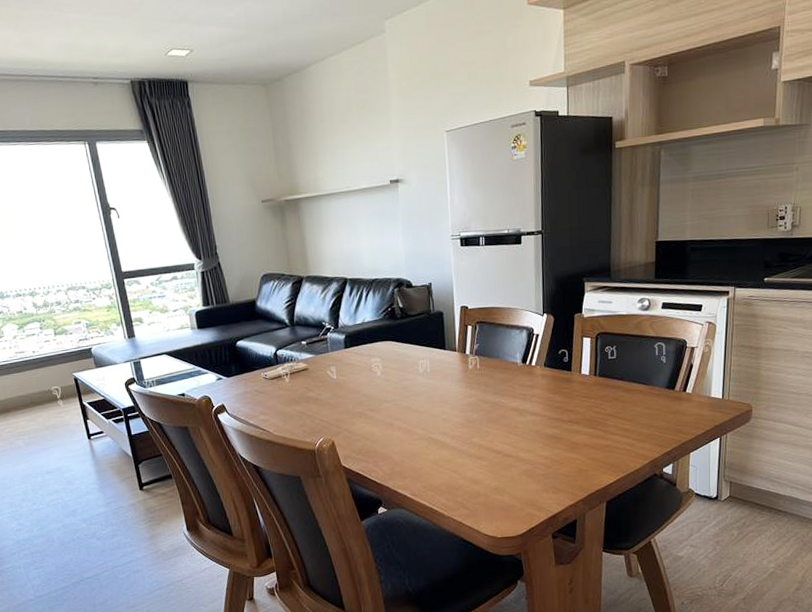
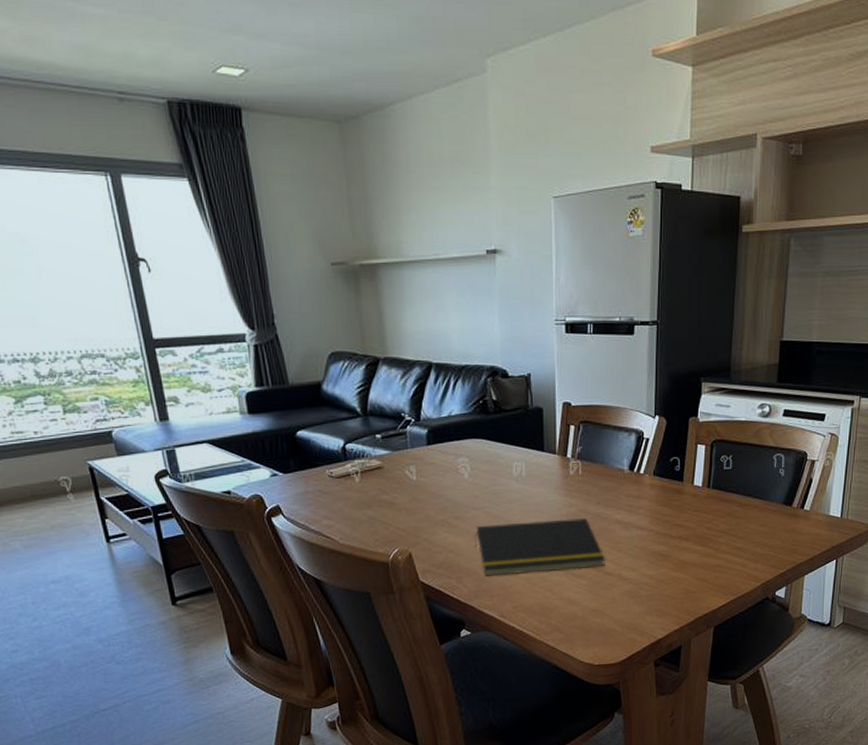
notepad: none [388,406,504,460] -> present [474,517,606,576]

